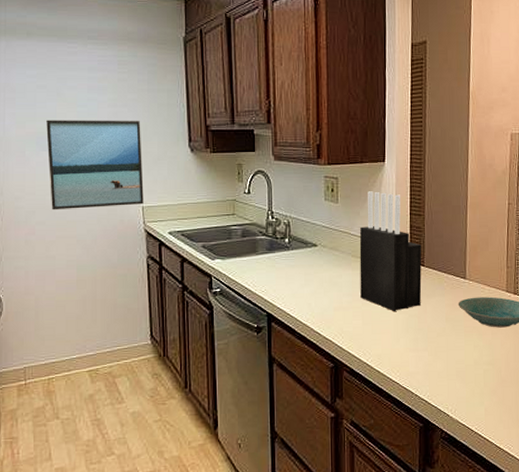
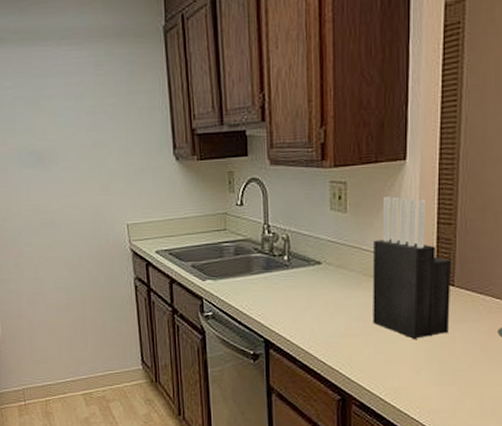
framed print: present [46,120,144,210] -> none [26,128,128,231]

